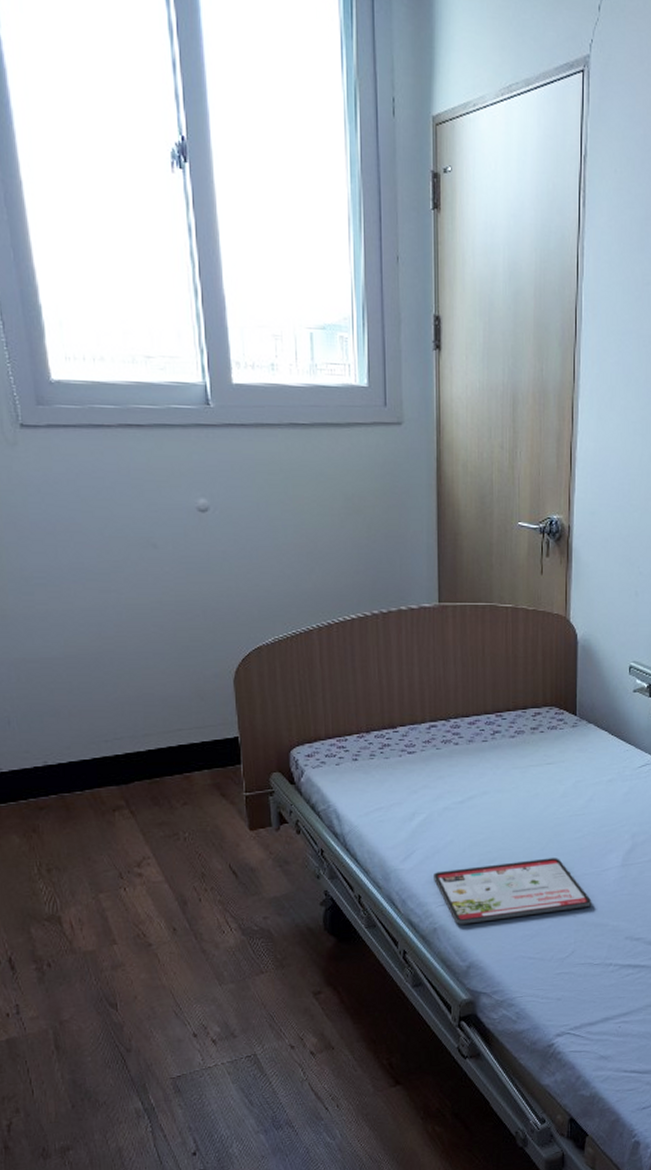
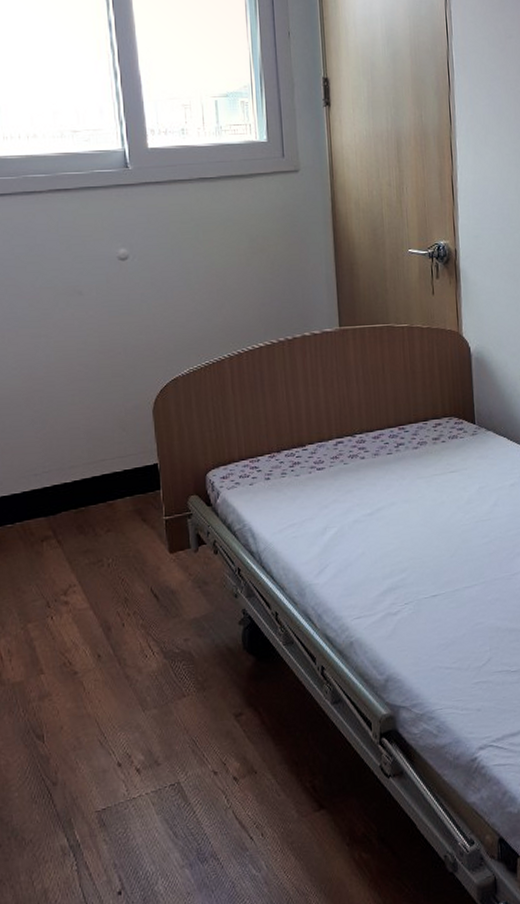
tablet: present [434,858,592,925] -> none [347,564,504,637]

